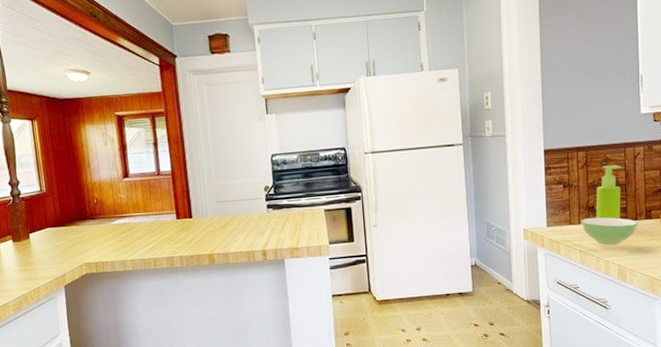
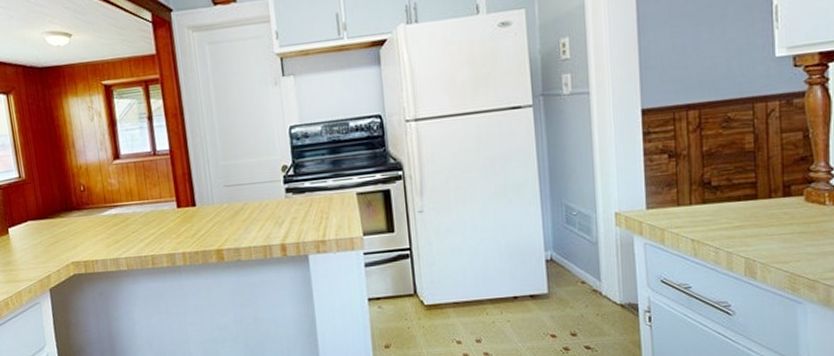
bowl: present [580,217,639,248] -> none [691,195,773,236]
soap dispenser: present [596,164,621,219] -> none [713,126,748,198]

